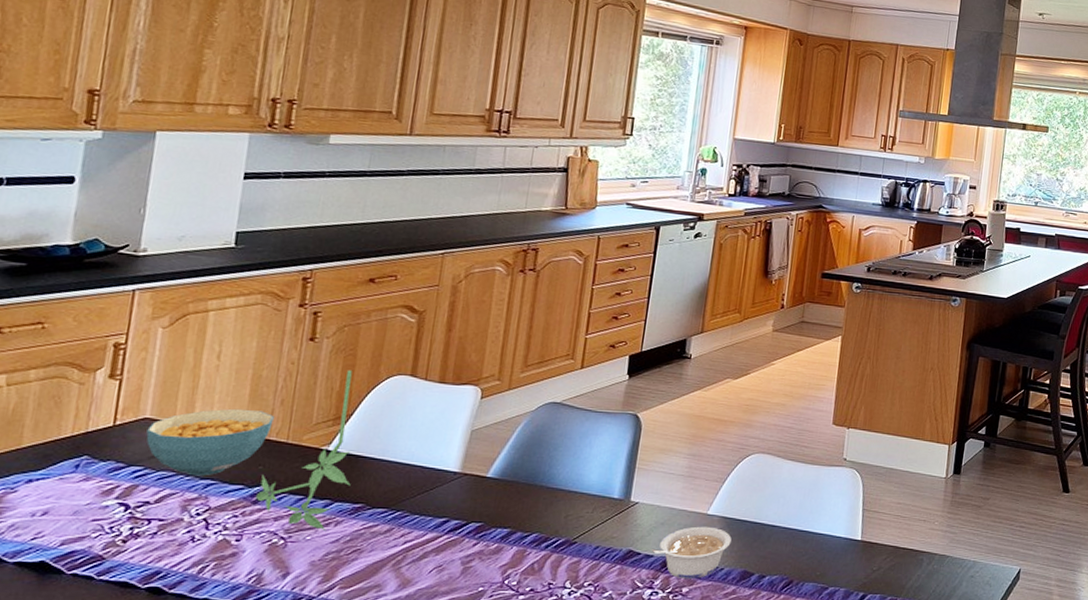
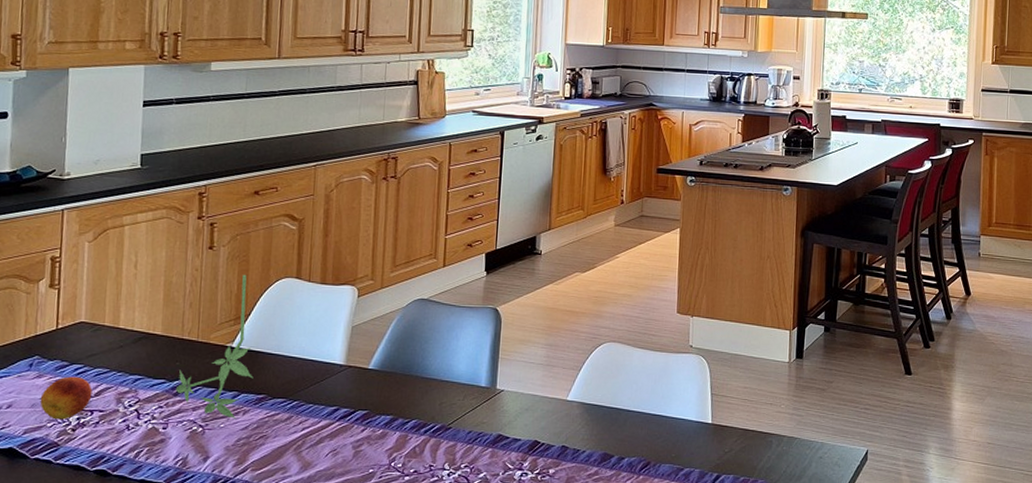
fruit: none [84,480,153,530] -> present [40,376,93,420]
cereal bowl: present [146,408,274,477] -> none [83,311,185,372]
legume: present [651,526,732,579] -> none [518,412,591,461]

